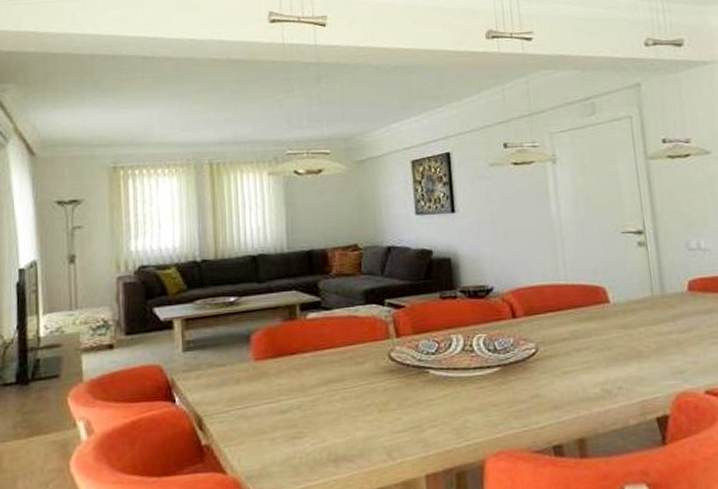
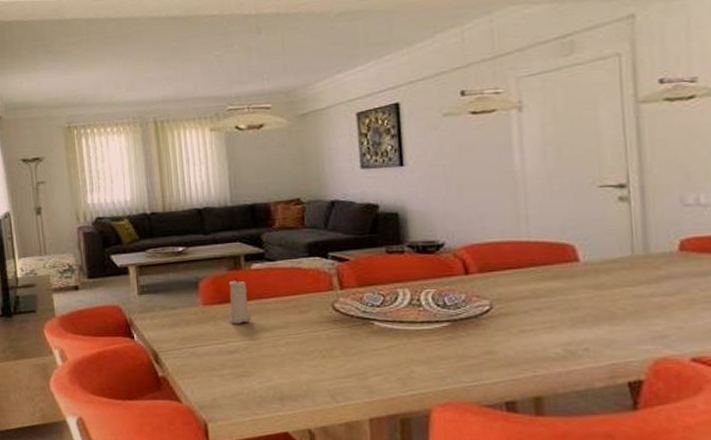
candle: none [281,329,307,380] -> present [228,278,252,324]

